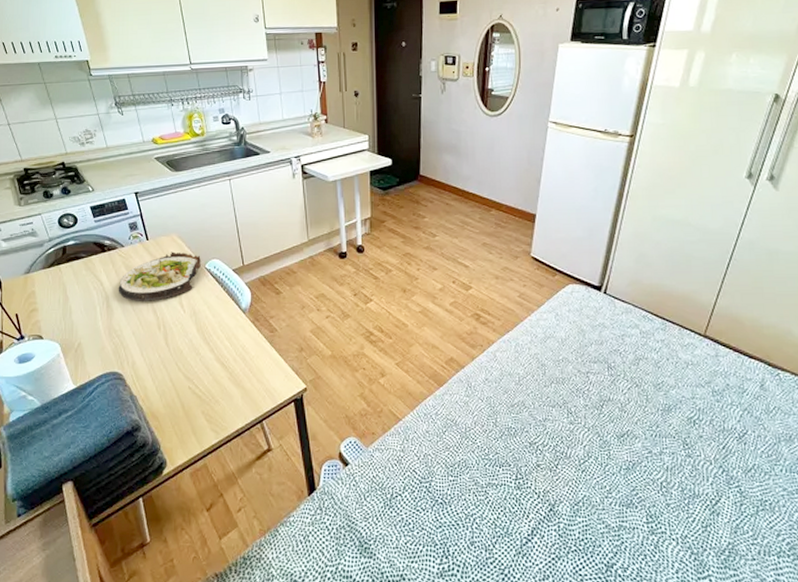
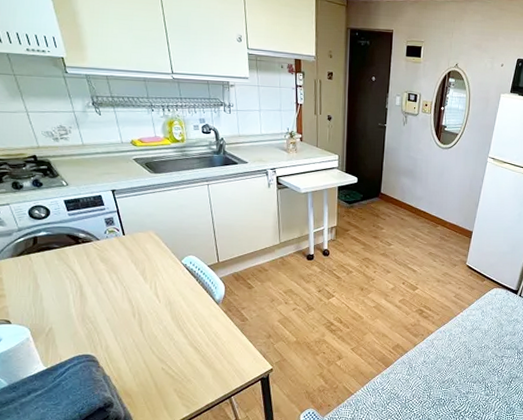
salad plate: present [118,251,201,301] -> none [92,247,177,291]

